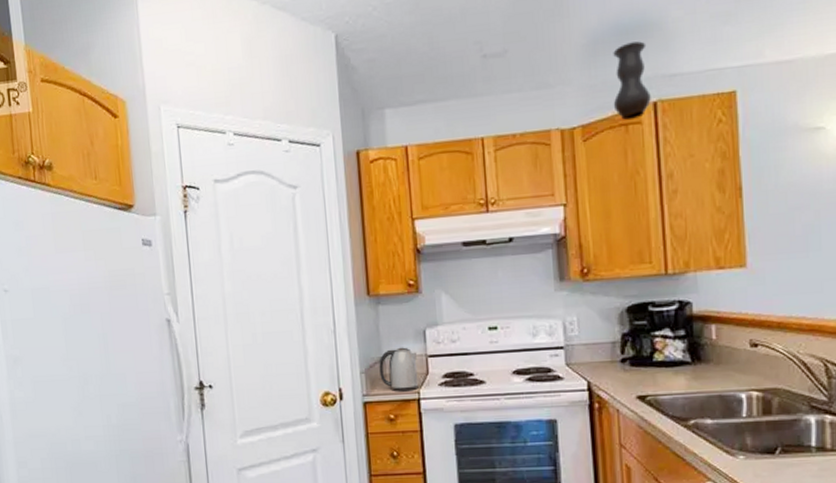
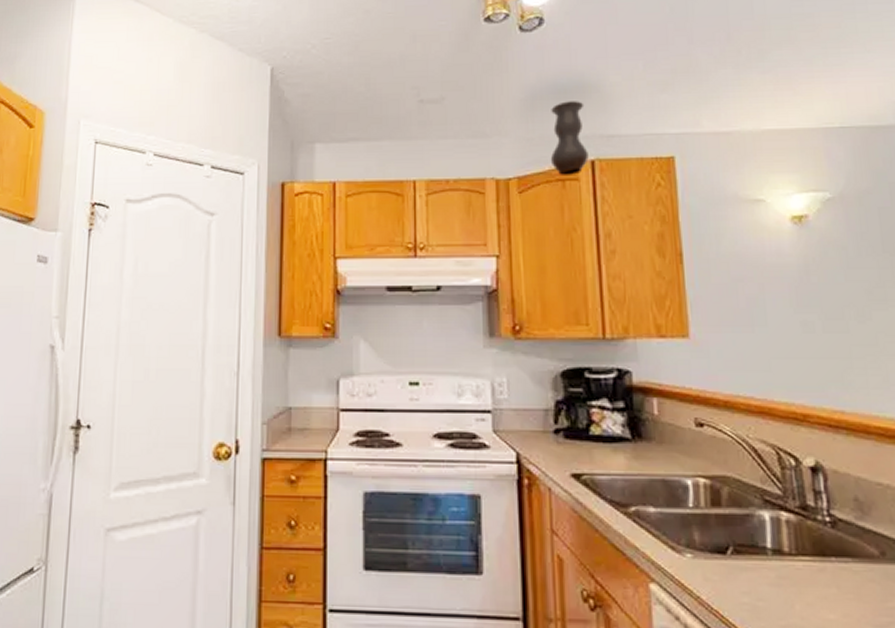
kettle: present [379,347,419,392] -> none [284,397,328,450]

